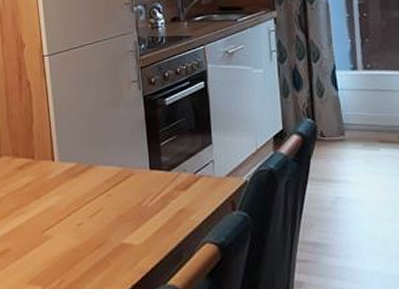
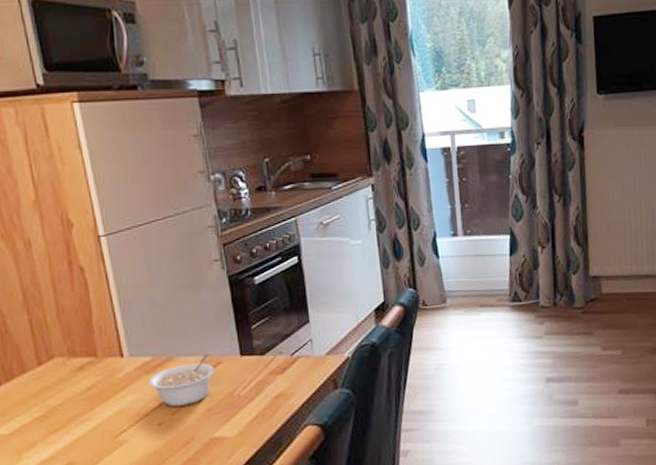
legume: none [73,165,127,210] -> present [149,353,215,407]

